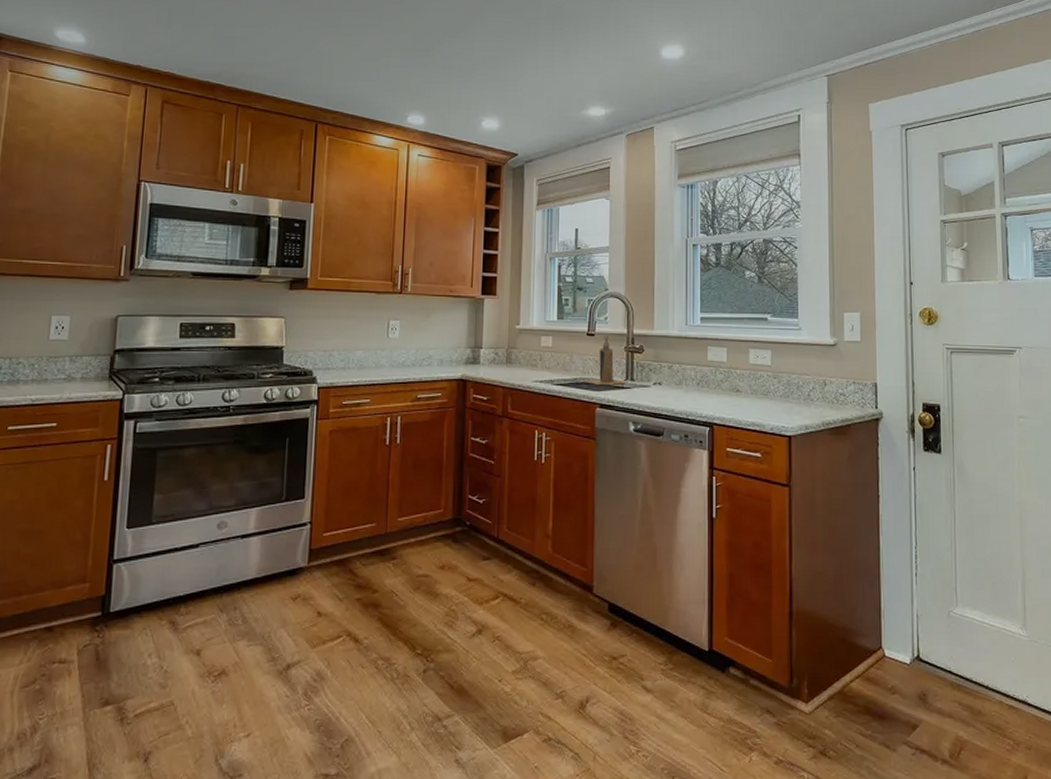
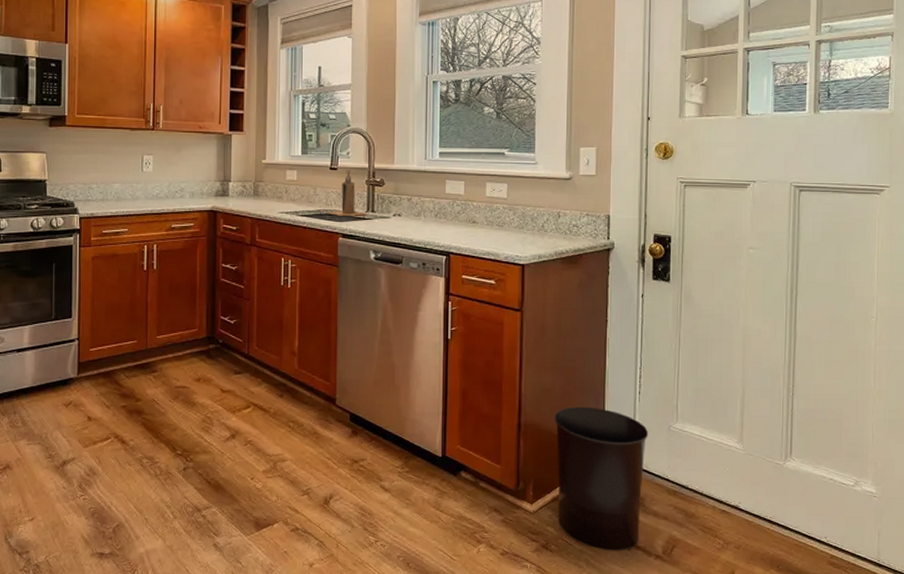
waste bin: none [827,591,928,754] -> present [554,406,649,549]

